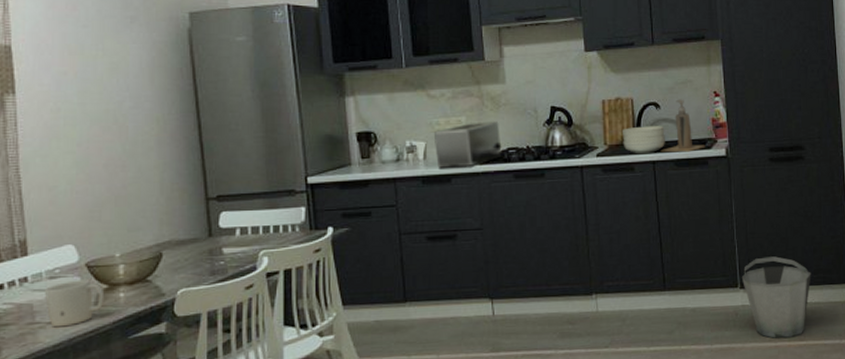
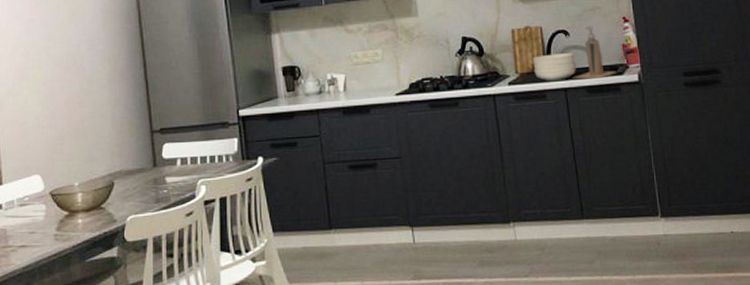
mug: present [44,279,105,328] -> none [15,207,66,251]
toaster: present [435,121,502,171] -> none [353,53,417,102]
bucket: present [741,256,811,339] -> none [661,184,736,270]

